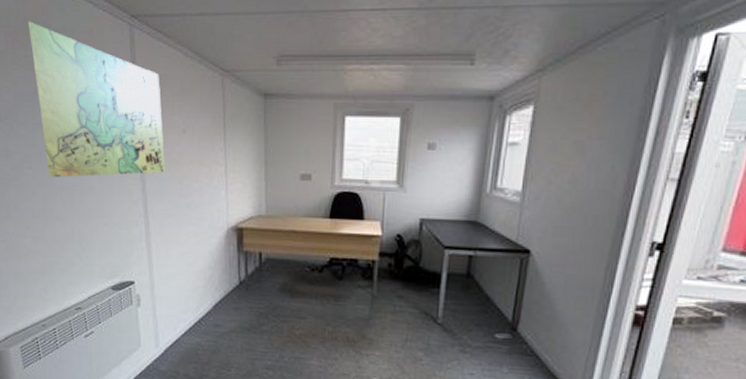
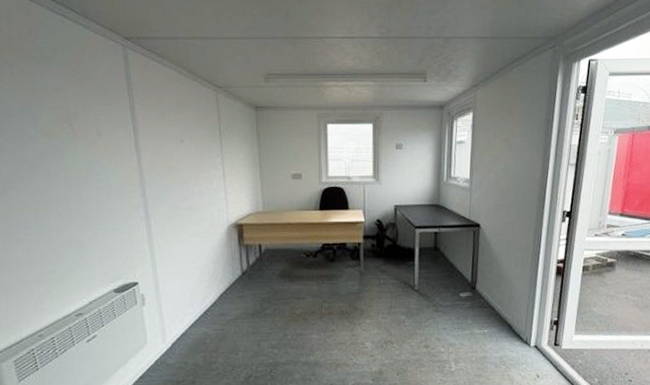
map: present [27,21,166,178] -> none [13,41,165,190]

